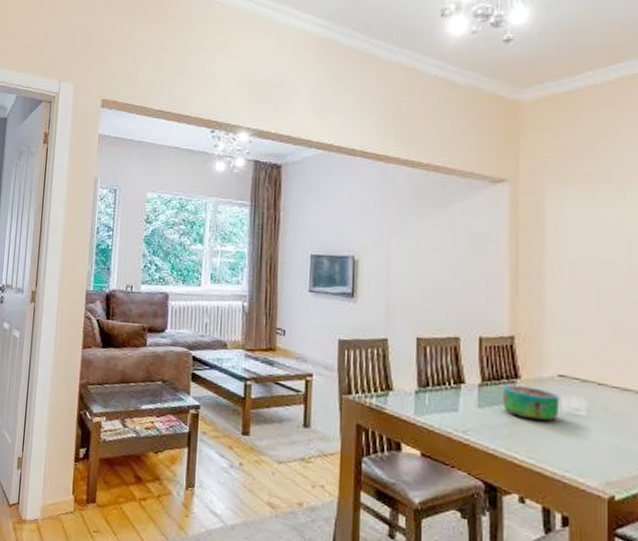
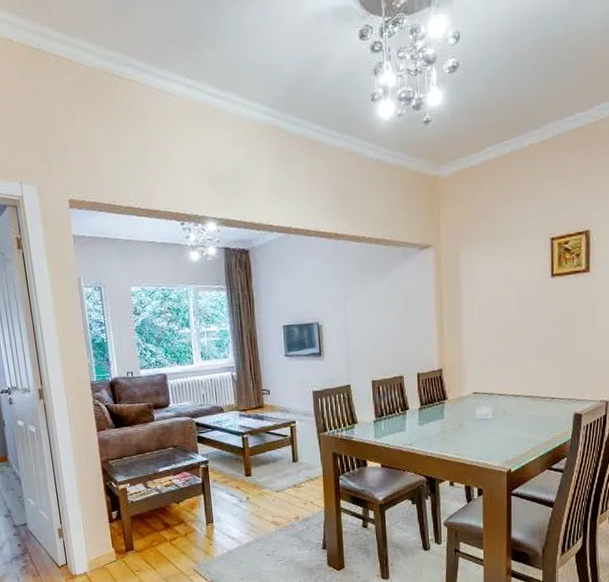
decorative bowl: present [503,385,560,422] -> none [436,404,475,428]

